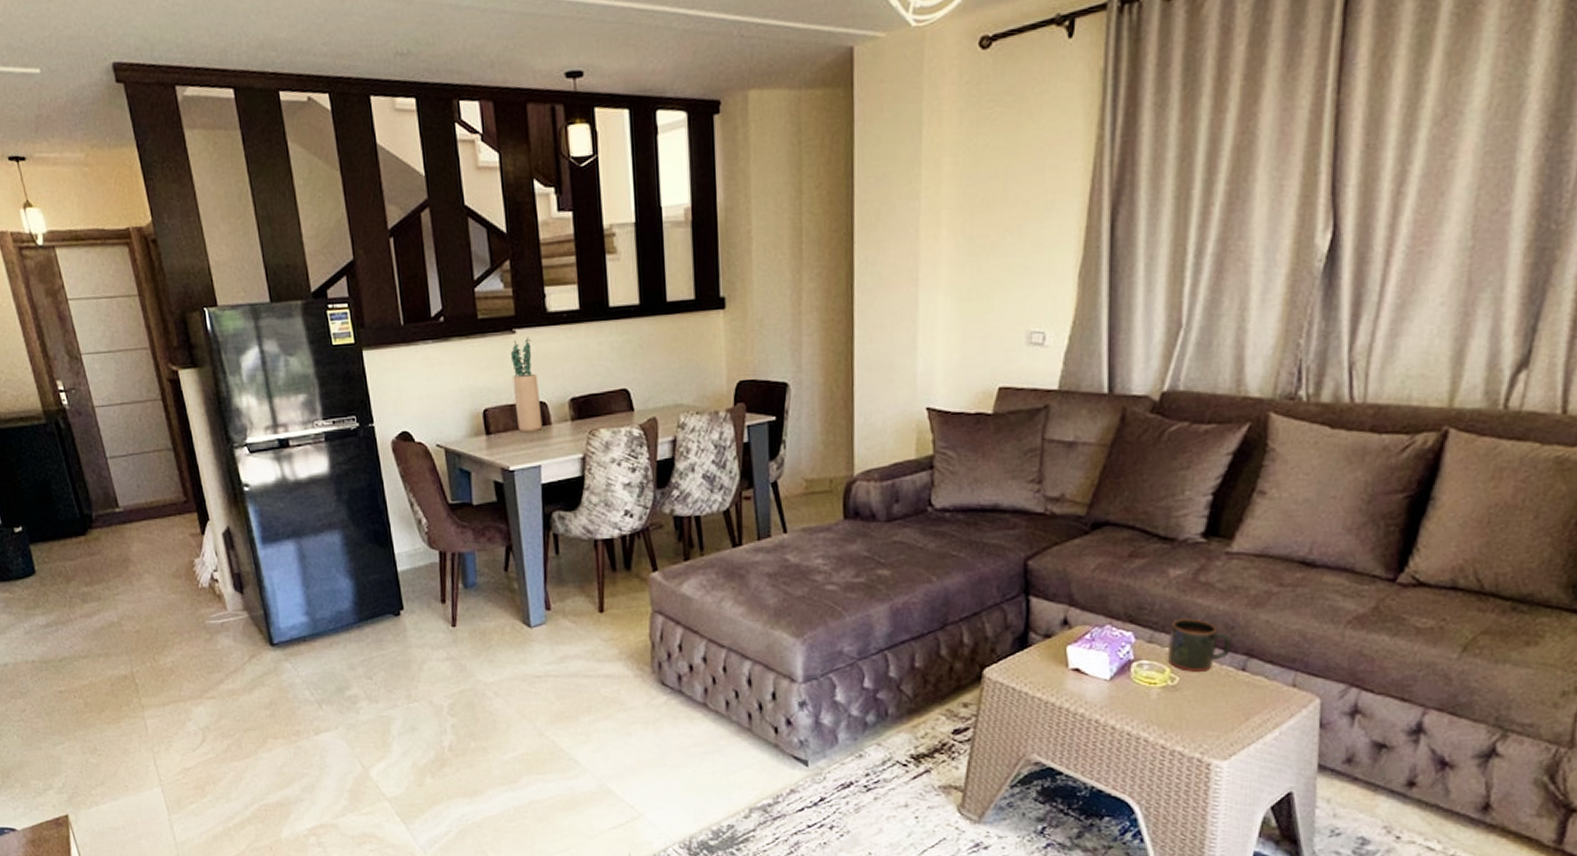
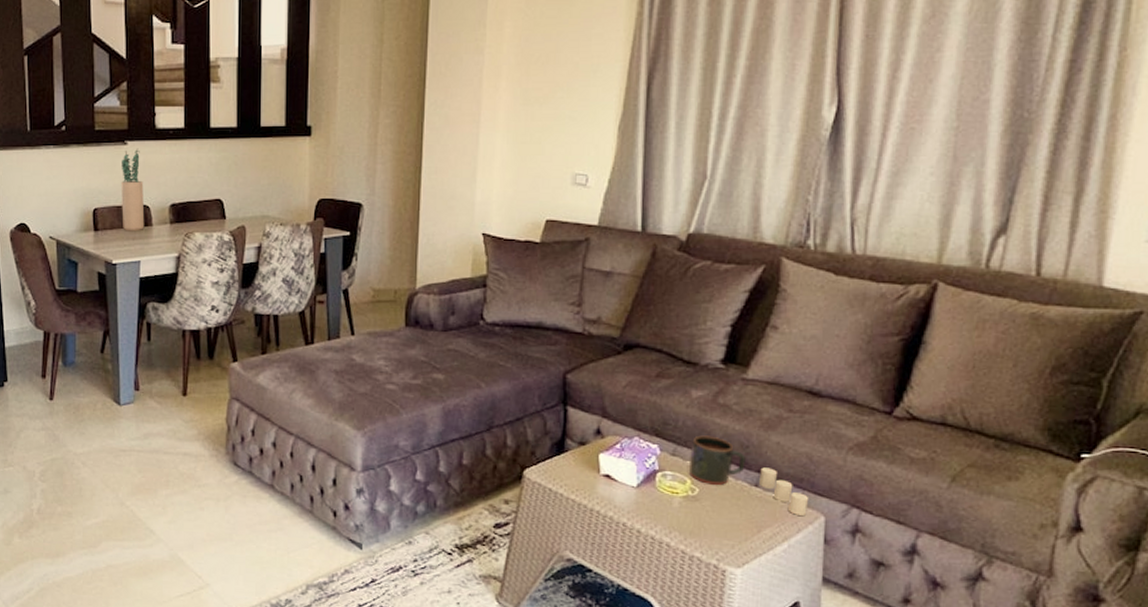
candle: none [1245,649,1301,700] -> present [758,467,808,517]

